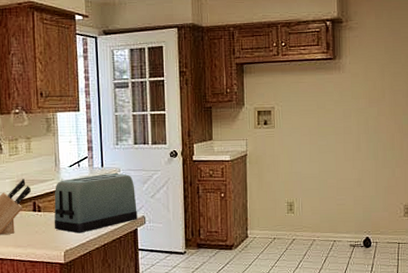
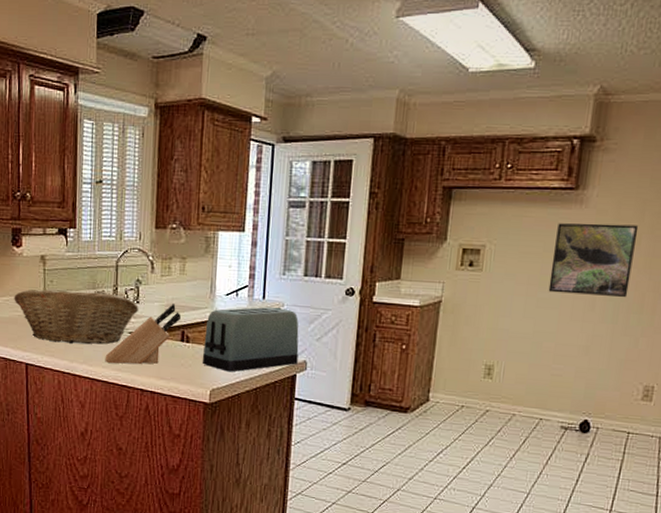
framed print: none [325,83,382,140] -> present [548,223,639,298]

